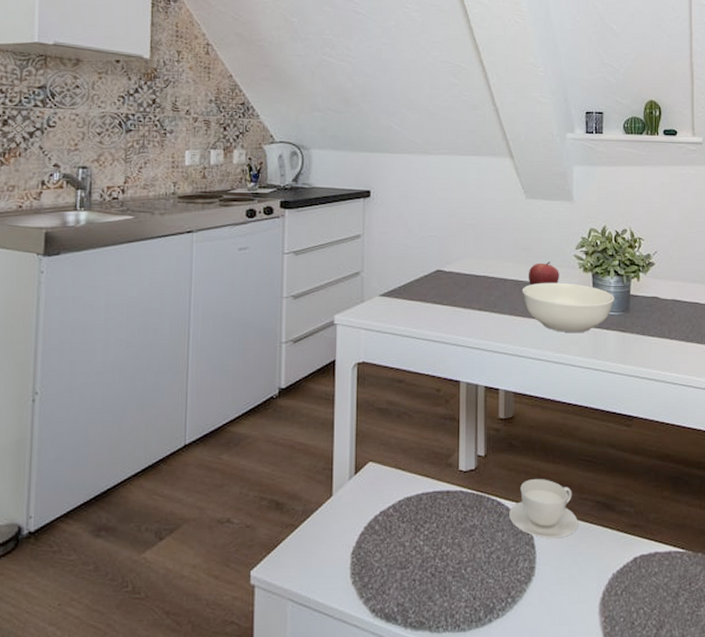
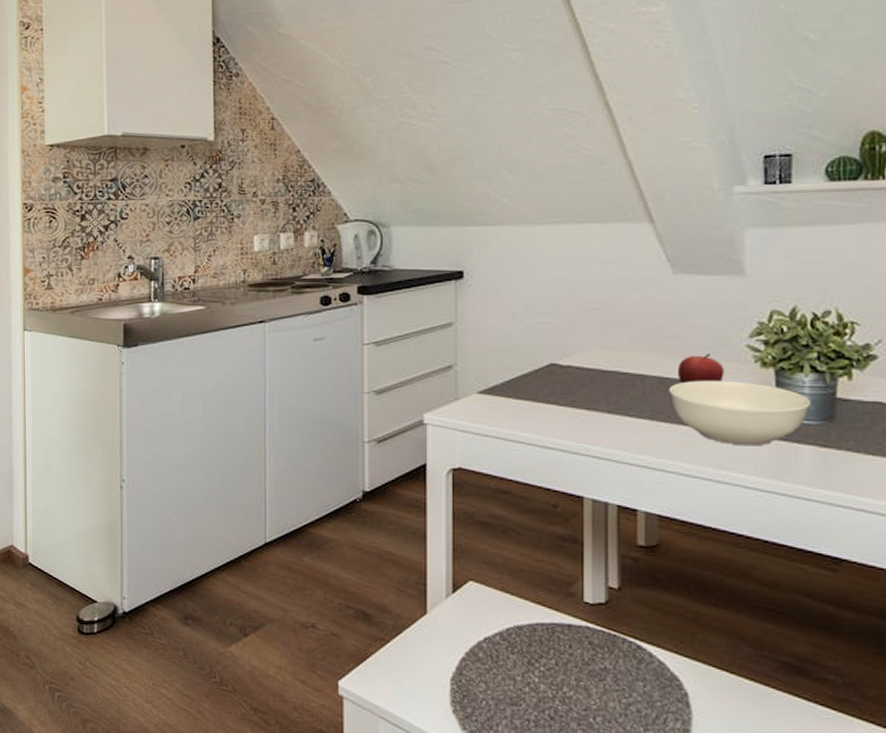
teacup: present [509,479,578,538] -> none [653,623,754,700]

